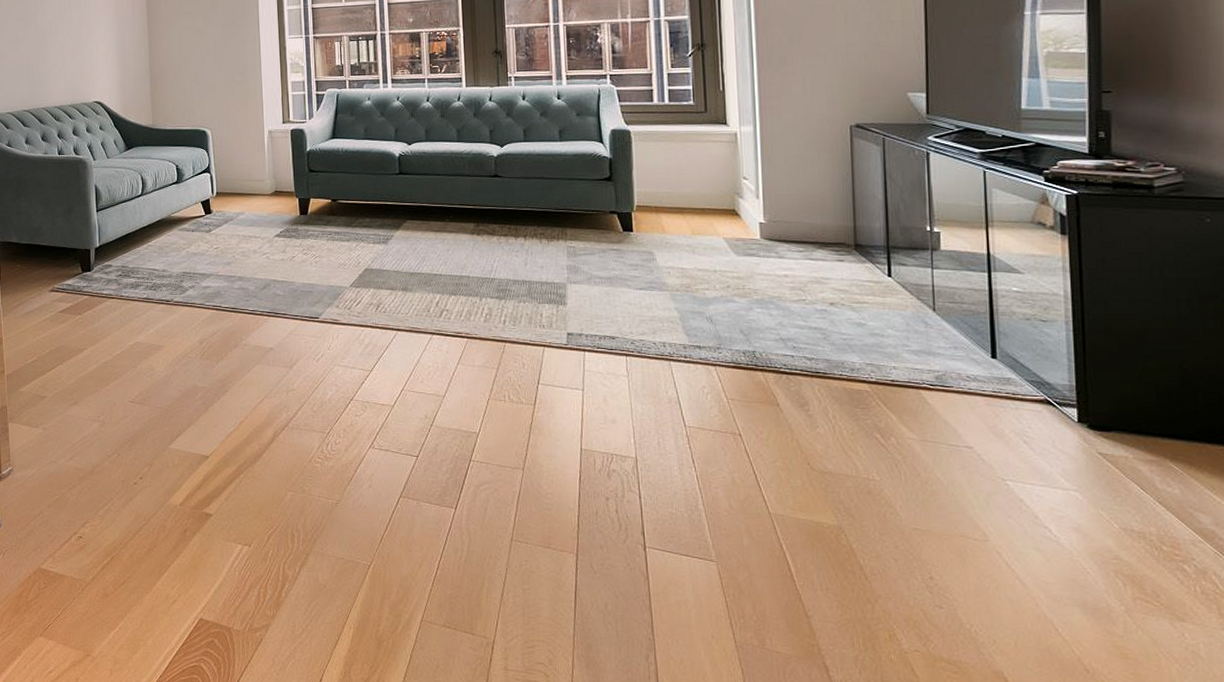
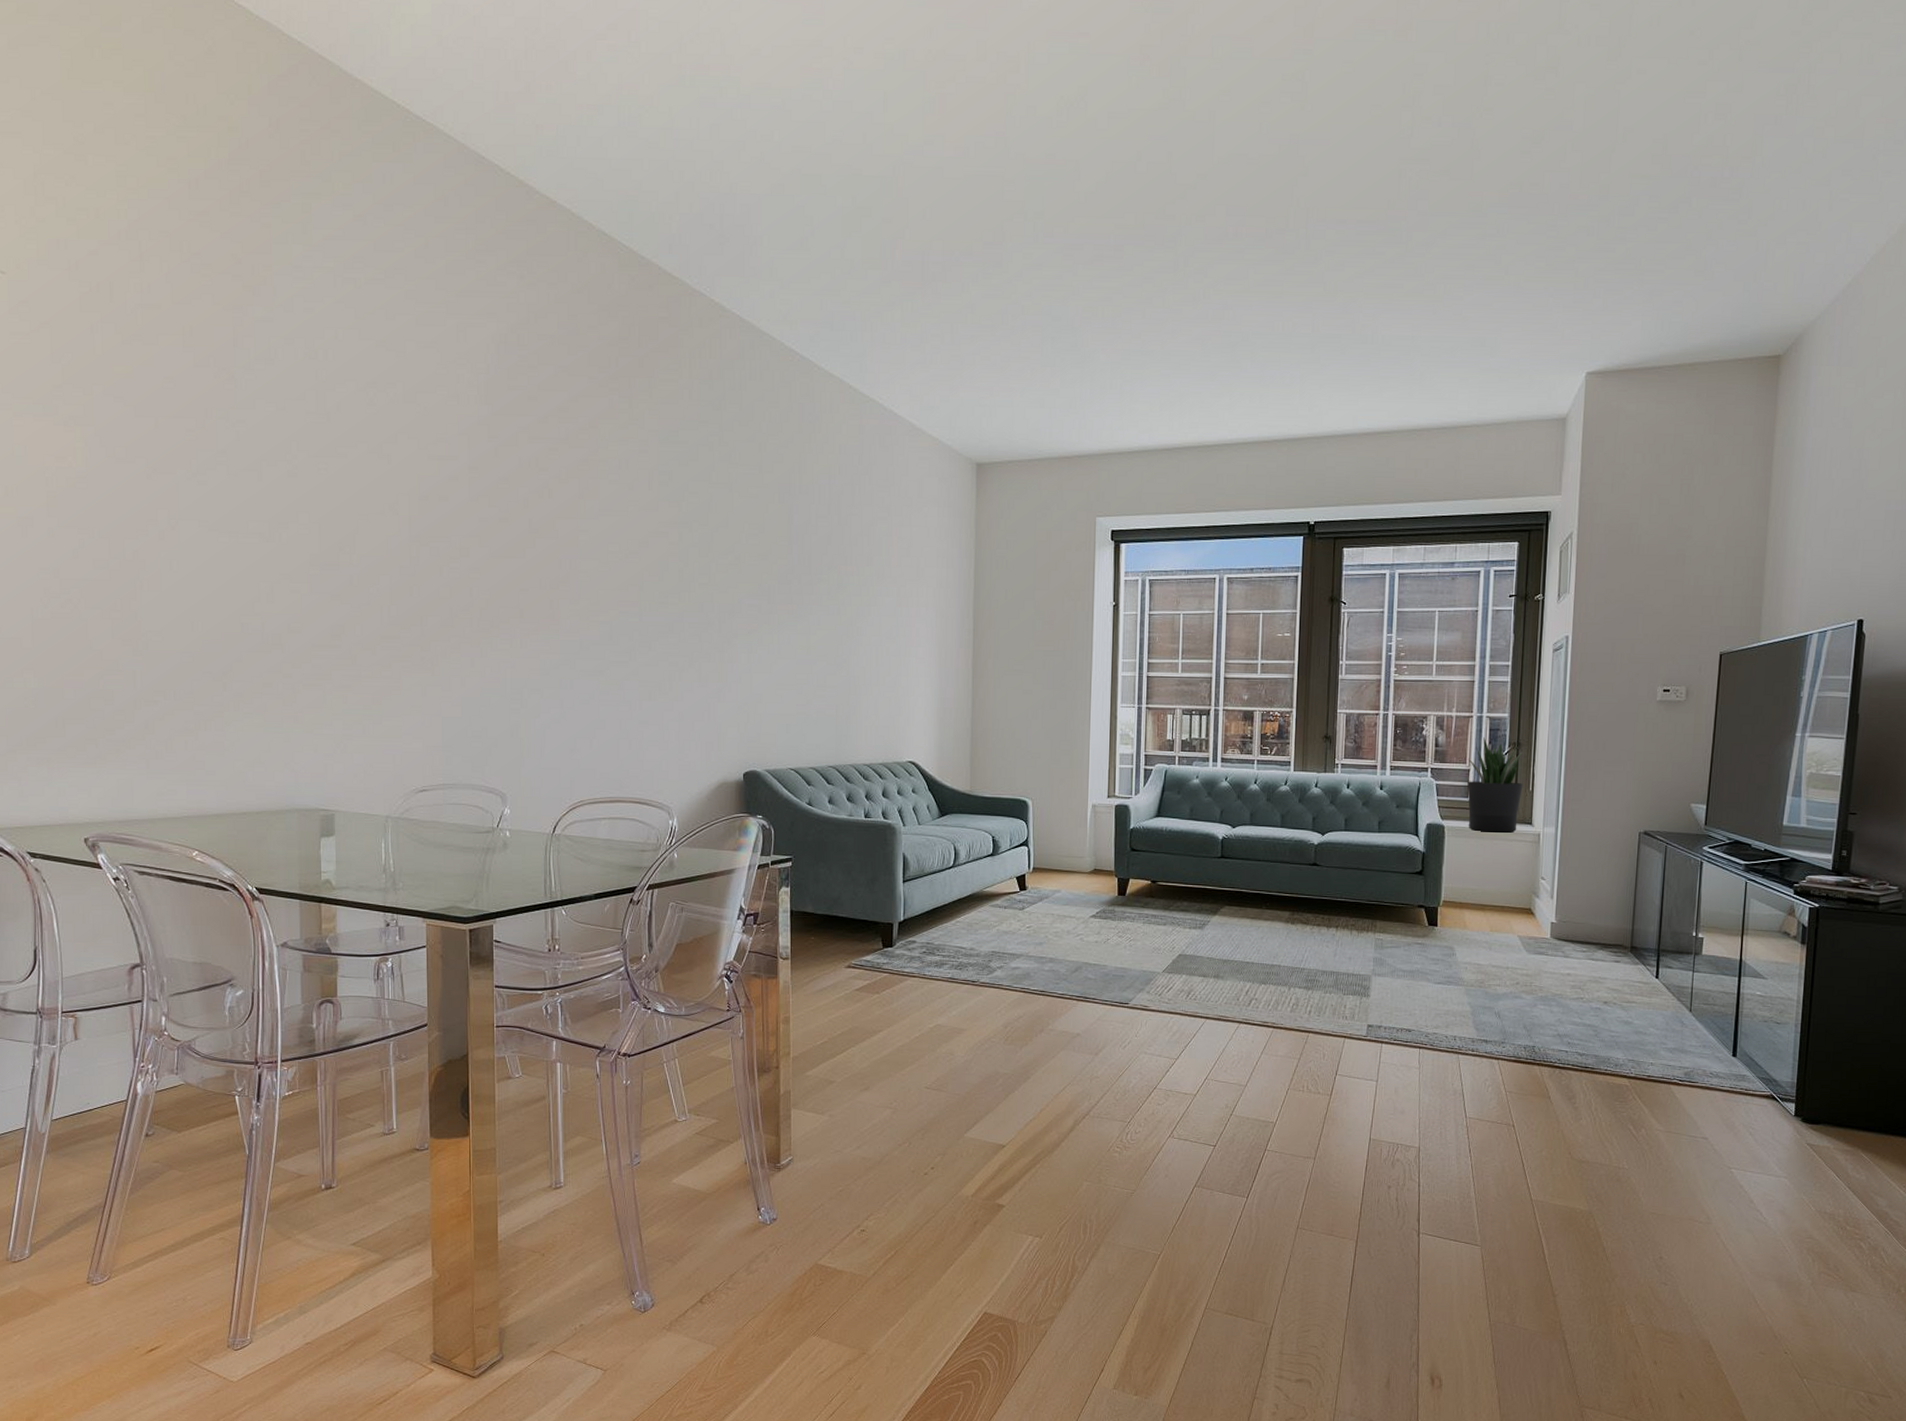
planter: none [649,41,713,135] -> present [1467,737,1523,834]

